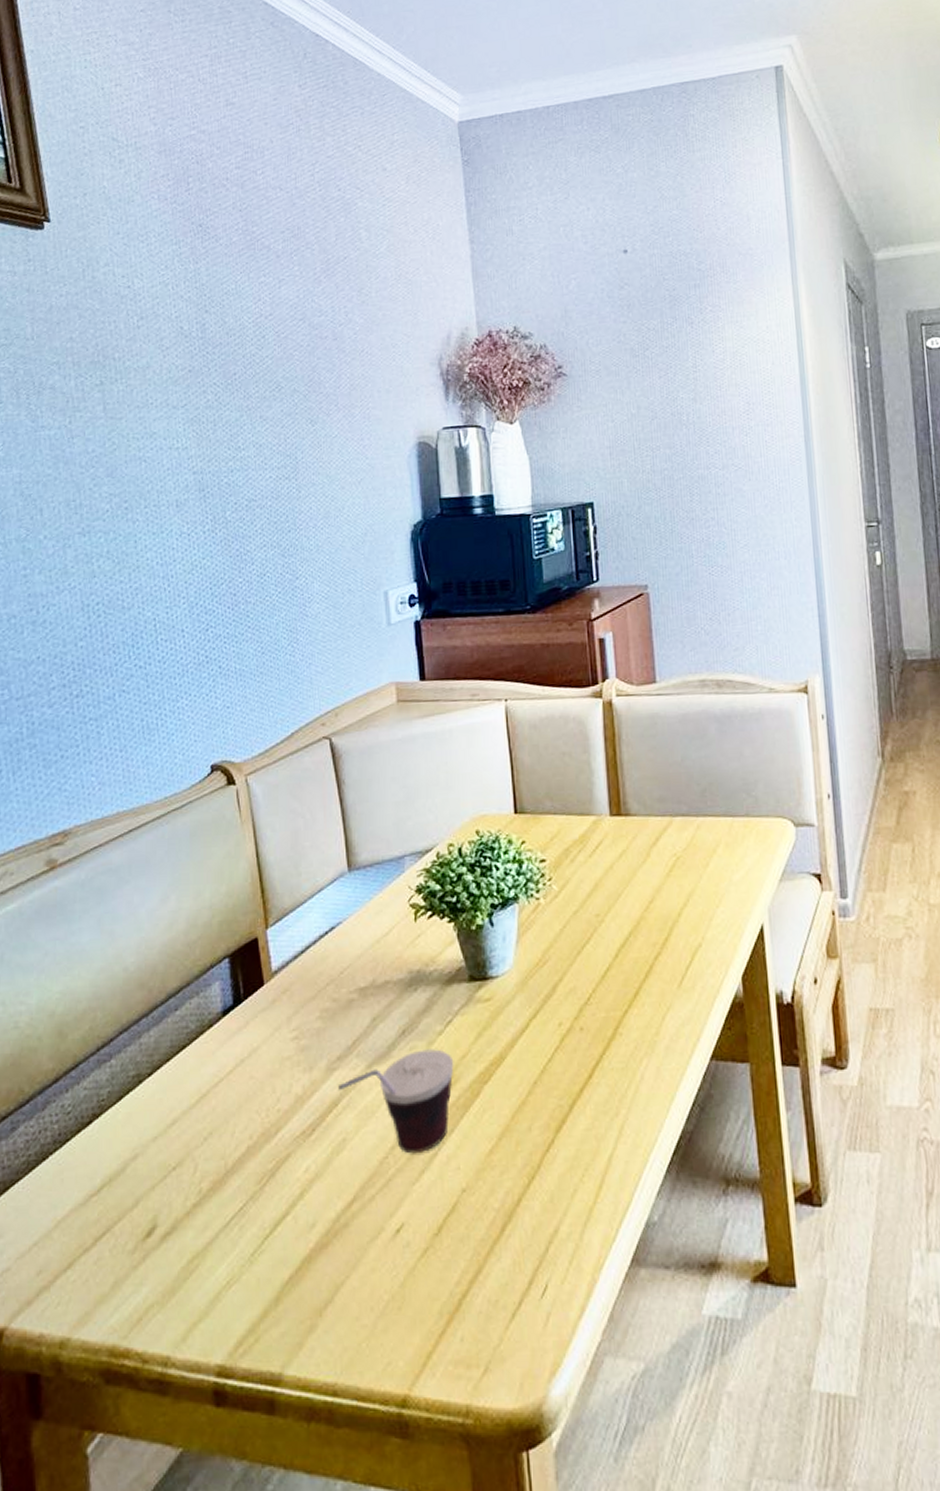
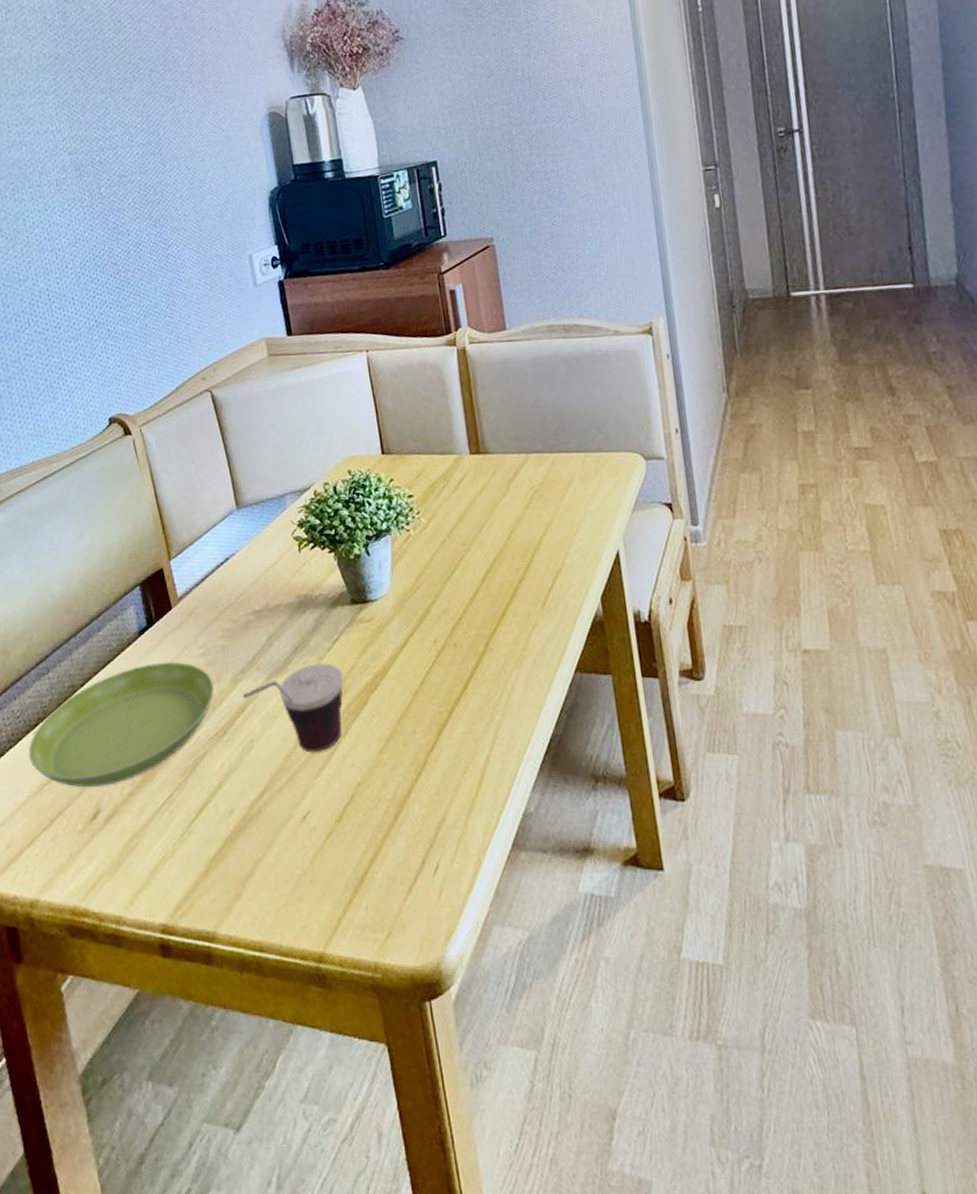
saucer: none [77,1048,306,1197] -> present [28,662,215,787]

